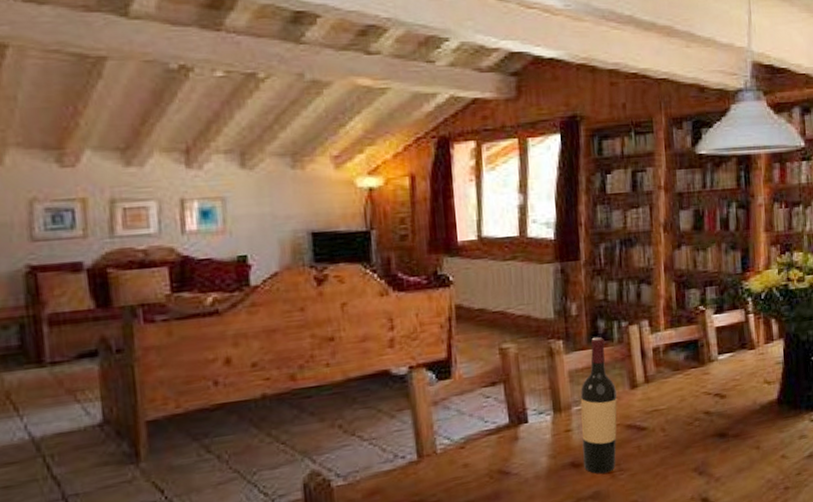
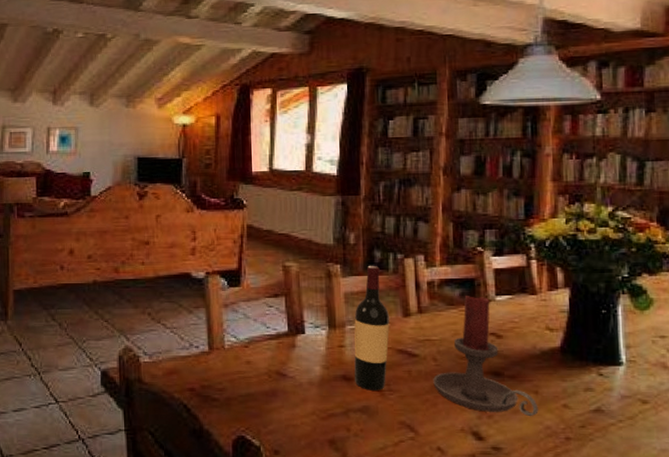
candle holder: none [662,357,760,476] -> present [433,295,539,417]

